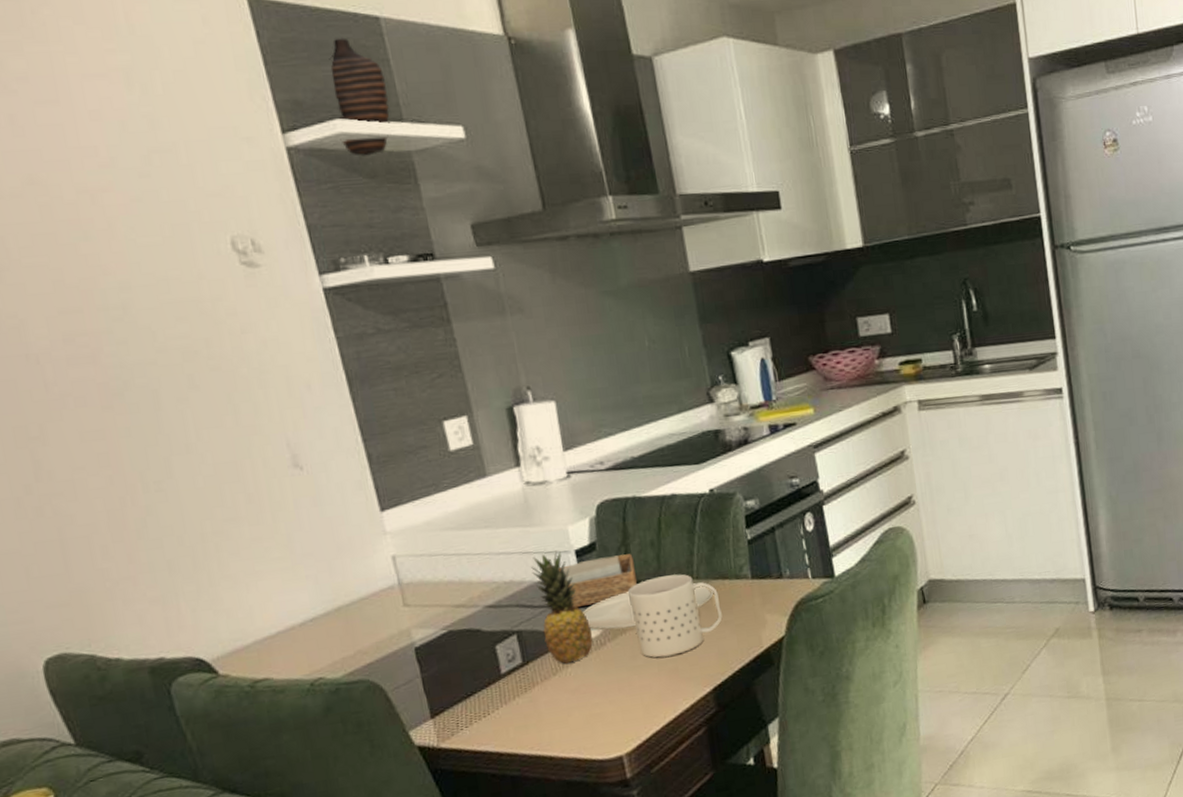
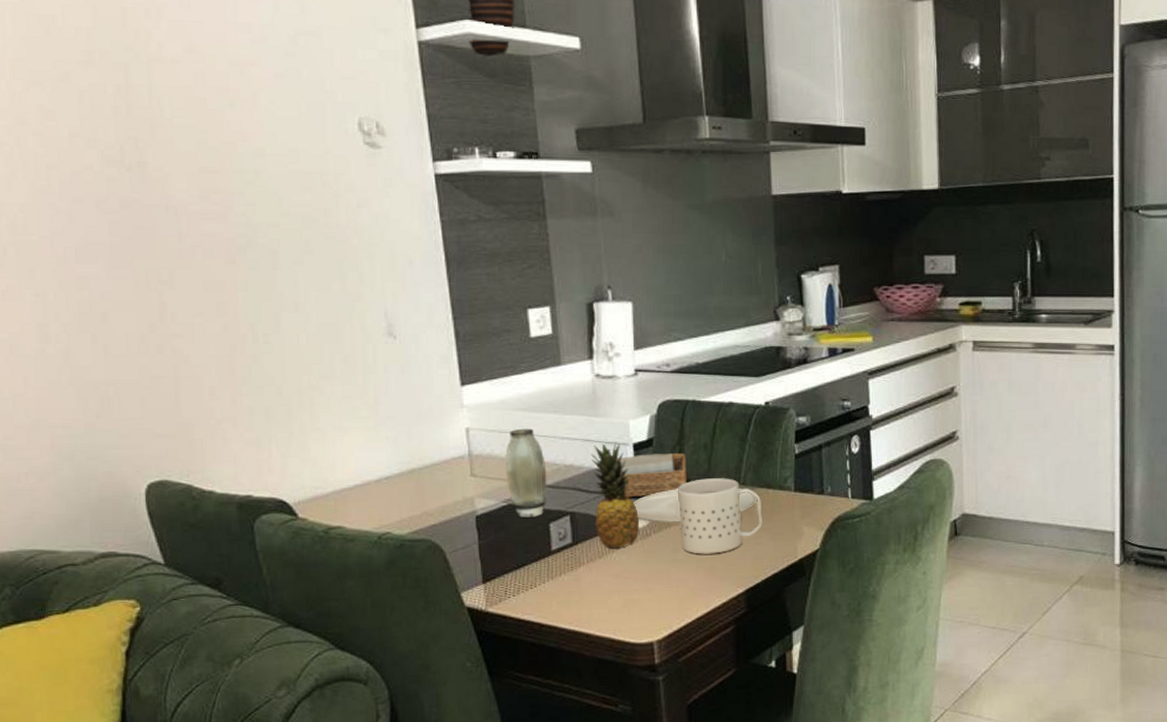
vase: none [438,547,489,644] -> present [505,428,547,518]

